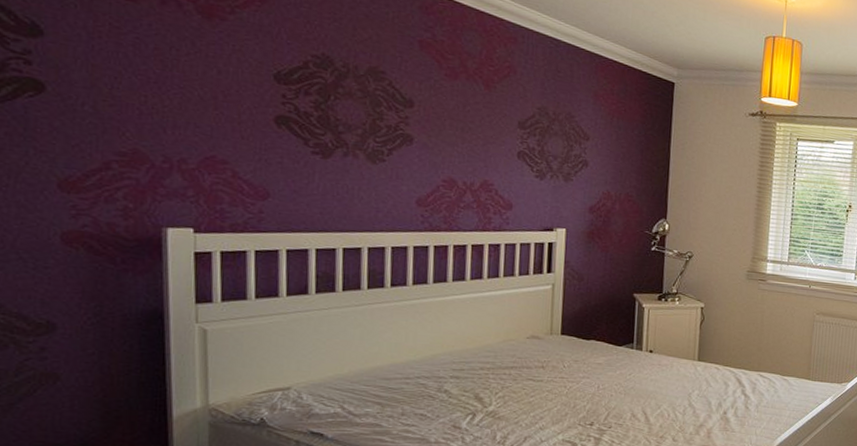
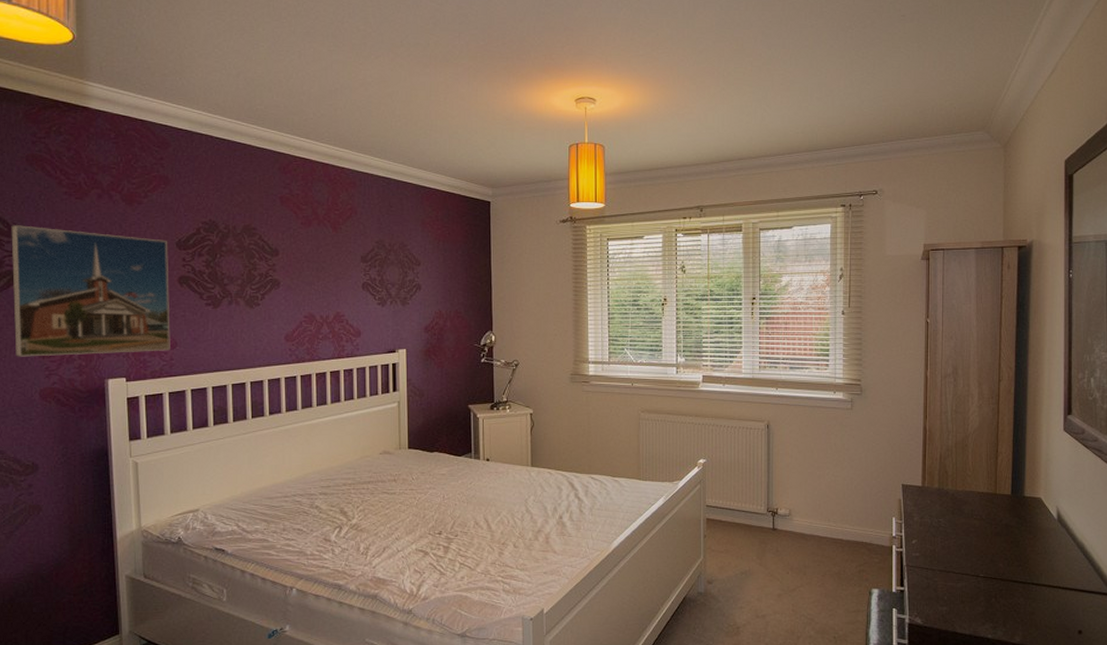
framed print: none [21,19,262,202] -> present [11,225,170,357]

